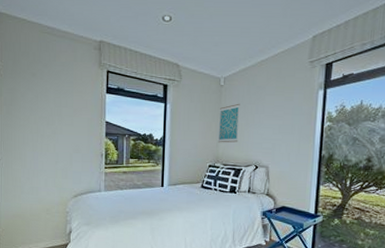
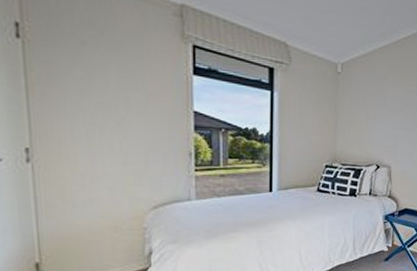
wall art: present [217,103,240,143] -> none [335,94,360,140]

